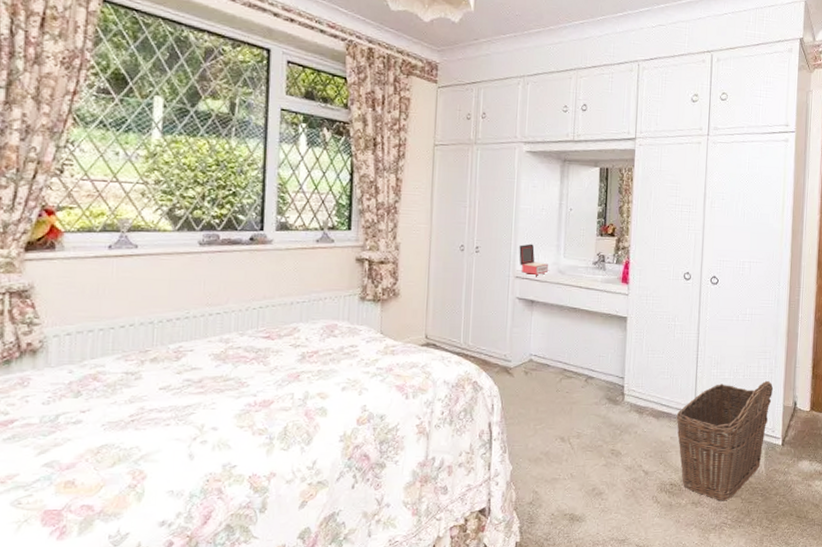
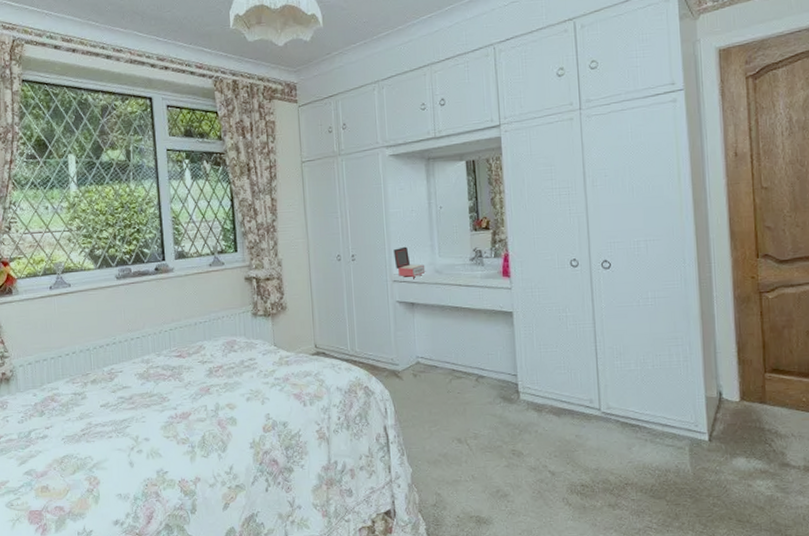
wicker basket: present [676,380,773,501] -> none [579,369,690,504]

